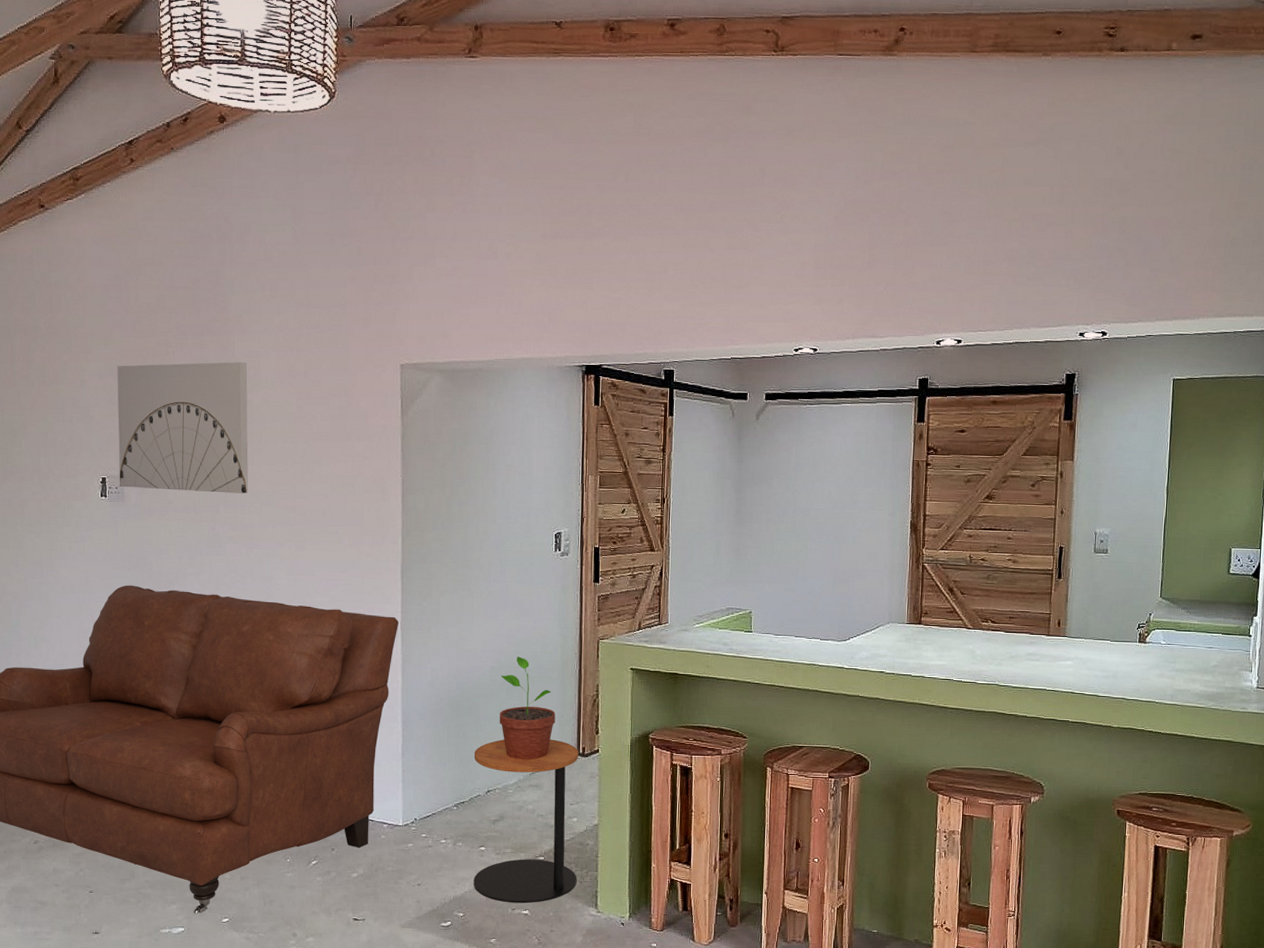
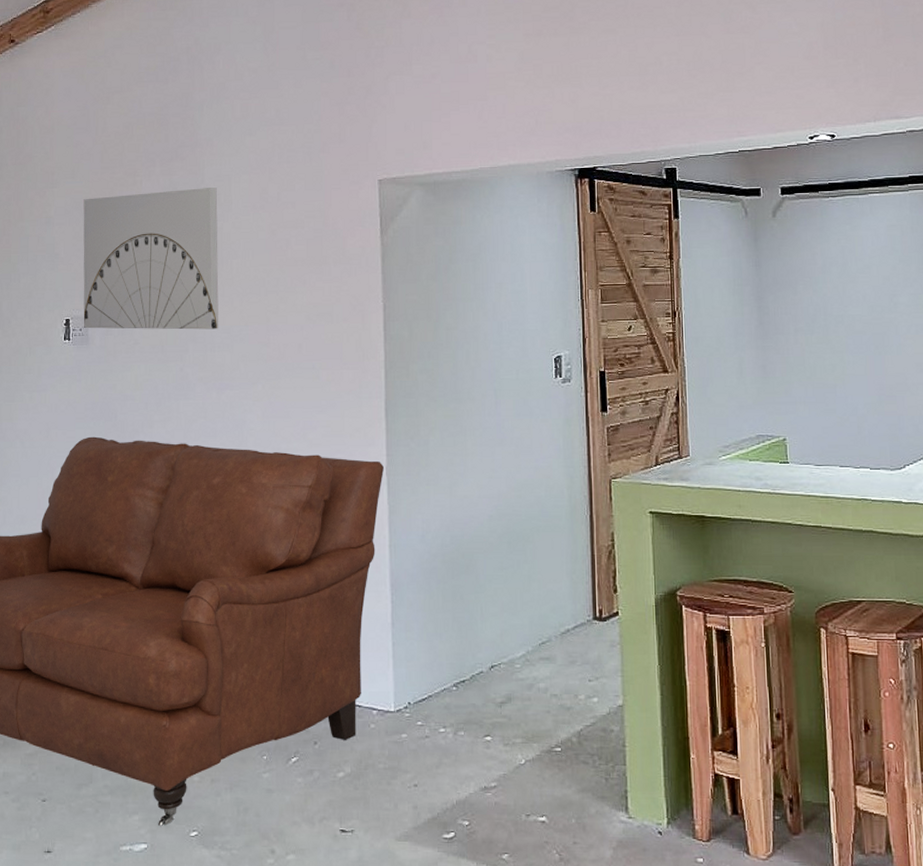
side table: present [473,739,579,904] -> none [473,600,602,808]
potted plant: present [499,656,556,760] -> none [500,502,566,627]

